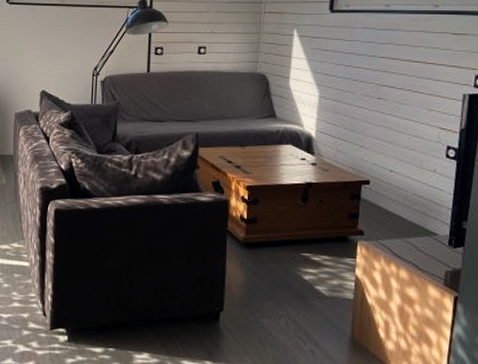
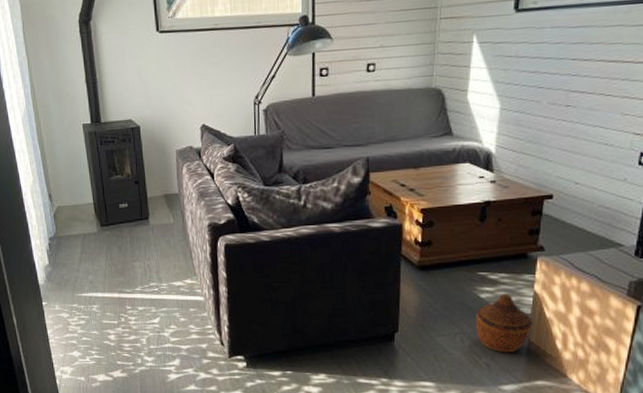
woven basket: none [300,277,355,340] -> present [476,294,532,353]

